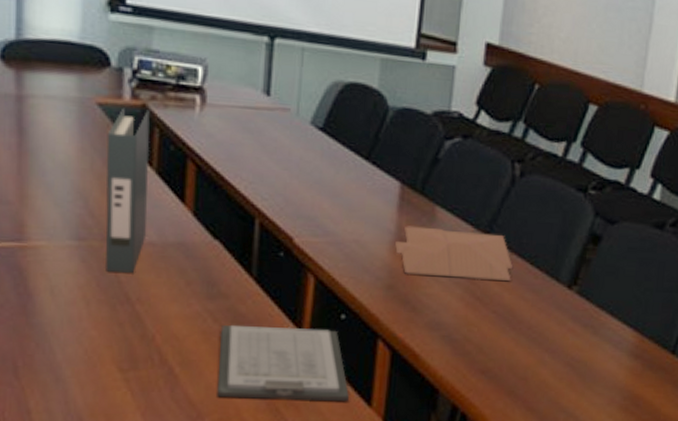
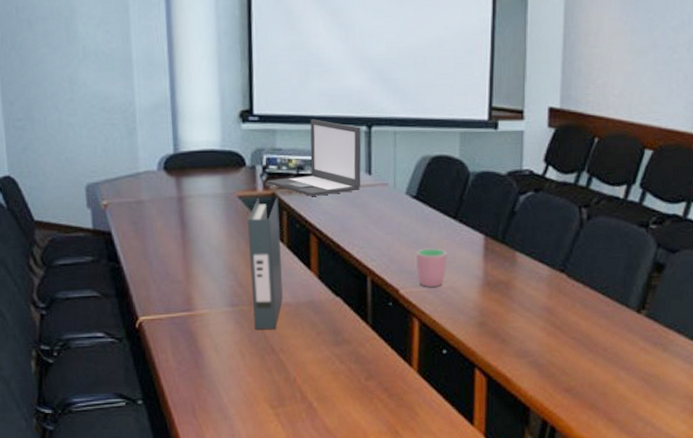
laptop: none [136,19,261,115] -> present [267,119,361,196]
clipboard: present [217,324,350,401] -> none [346,363,455,424]
cup: none [315,191,355,238] -> present [415,248,447,287]
papers: present [395,226,513,282] -> none [484,270,587,313]

